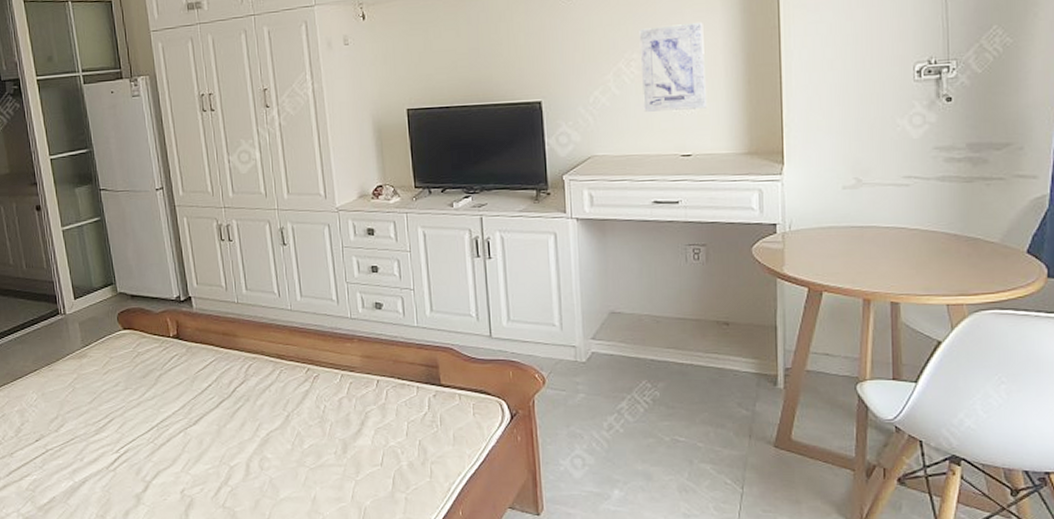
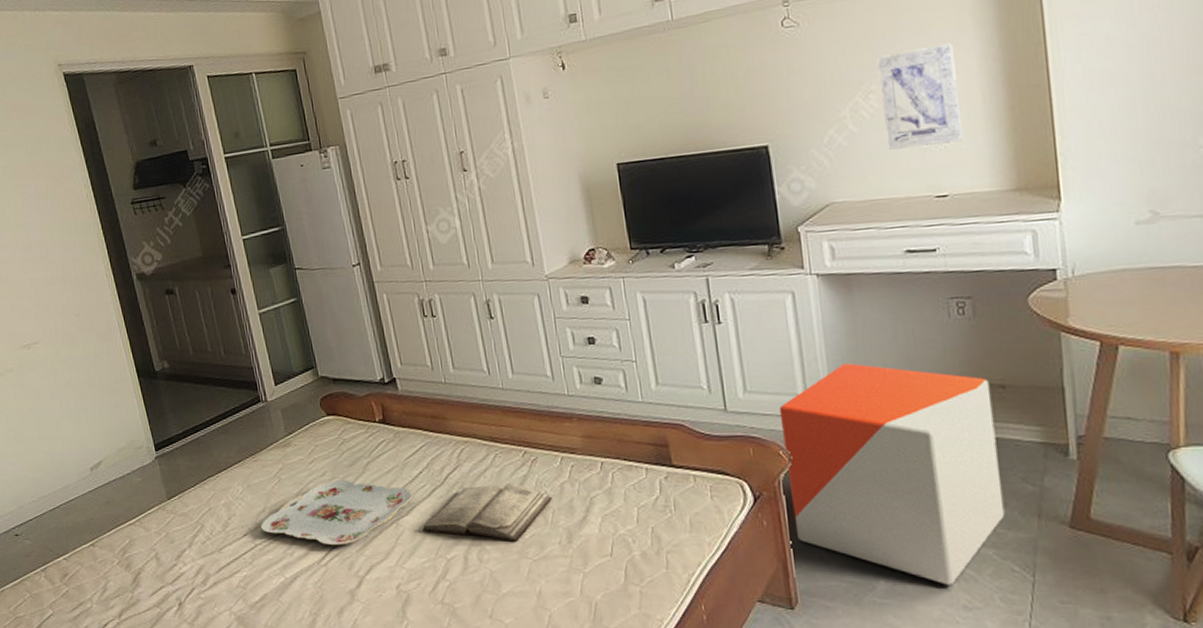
serving tray: none [53,390,200,452] -> present [261,480,412,546]
diary: none [209,397,332,451] -> present [422,483,553,541]
stool: none [537,298,722,495] -> present [779,363,1005,585]

